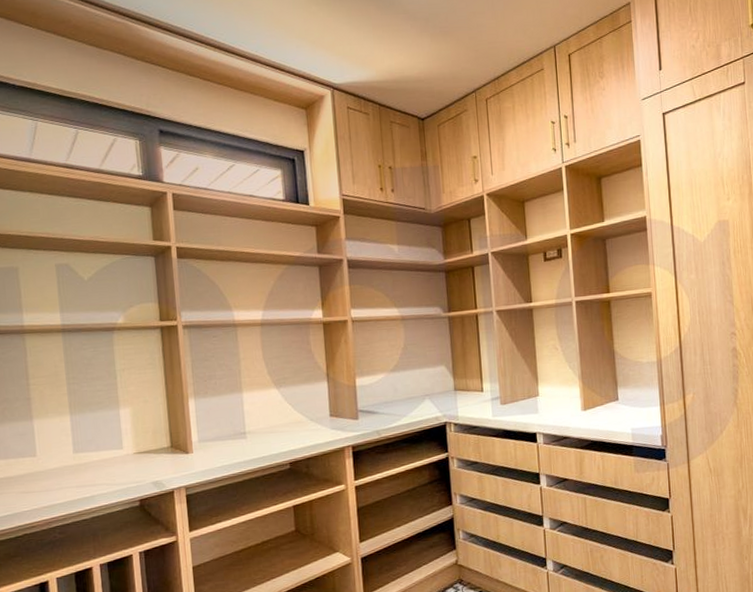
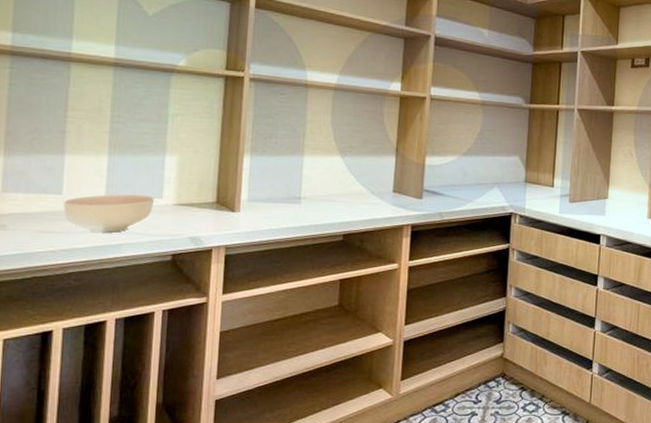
bowl: none [38,448,117,489] -> present [62,194,155,234]

